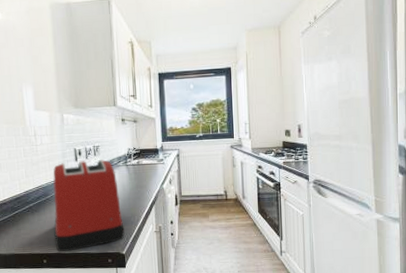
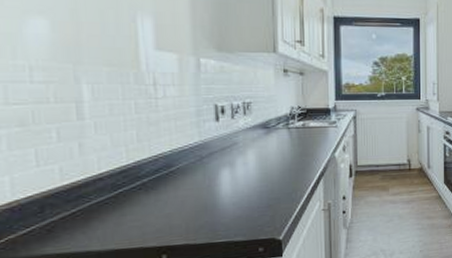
toaster: present [53,160,125,252] -> none [179,120,283,242]

